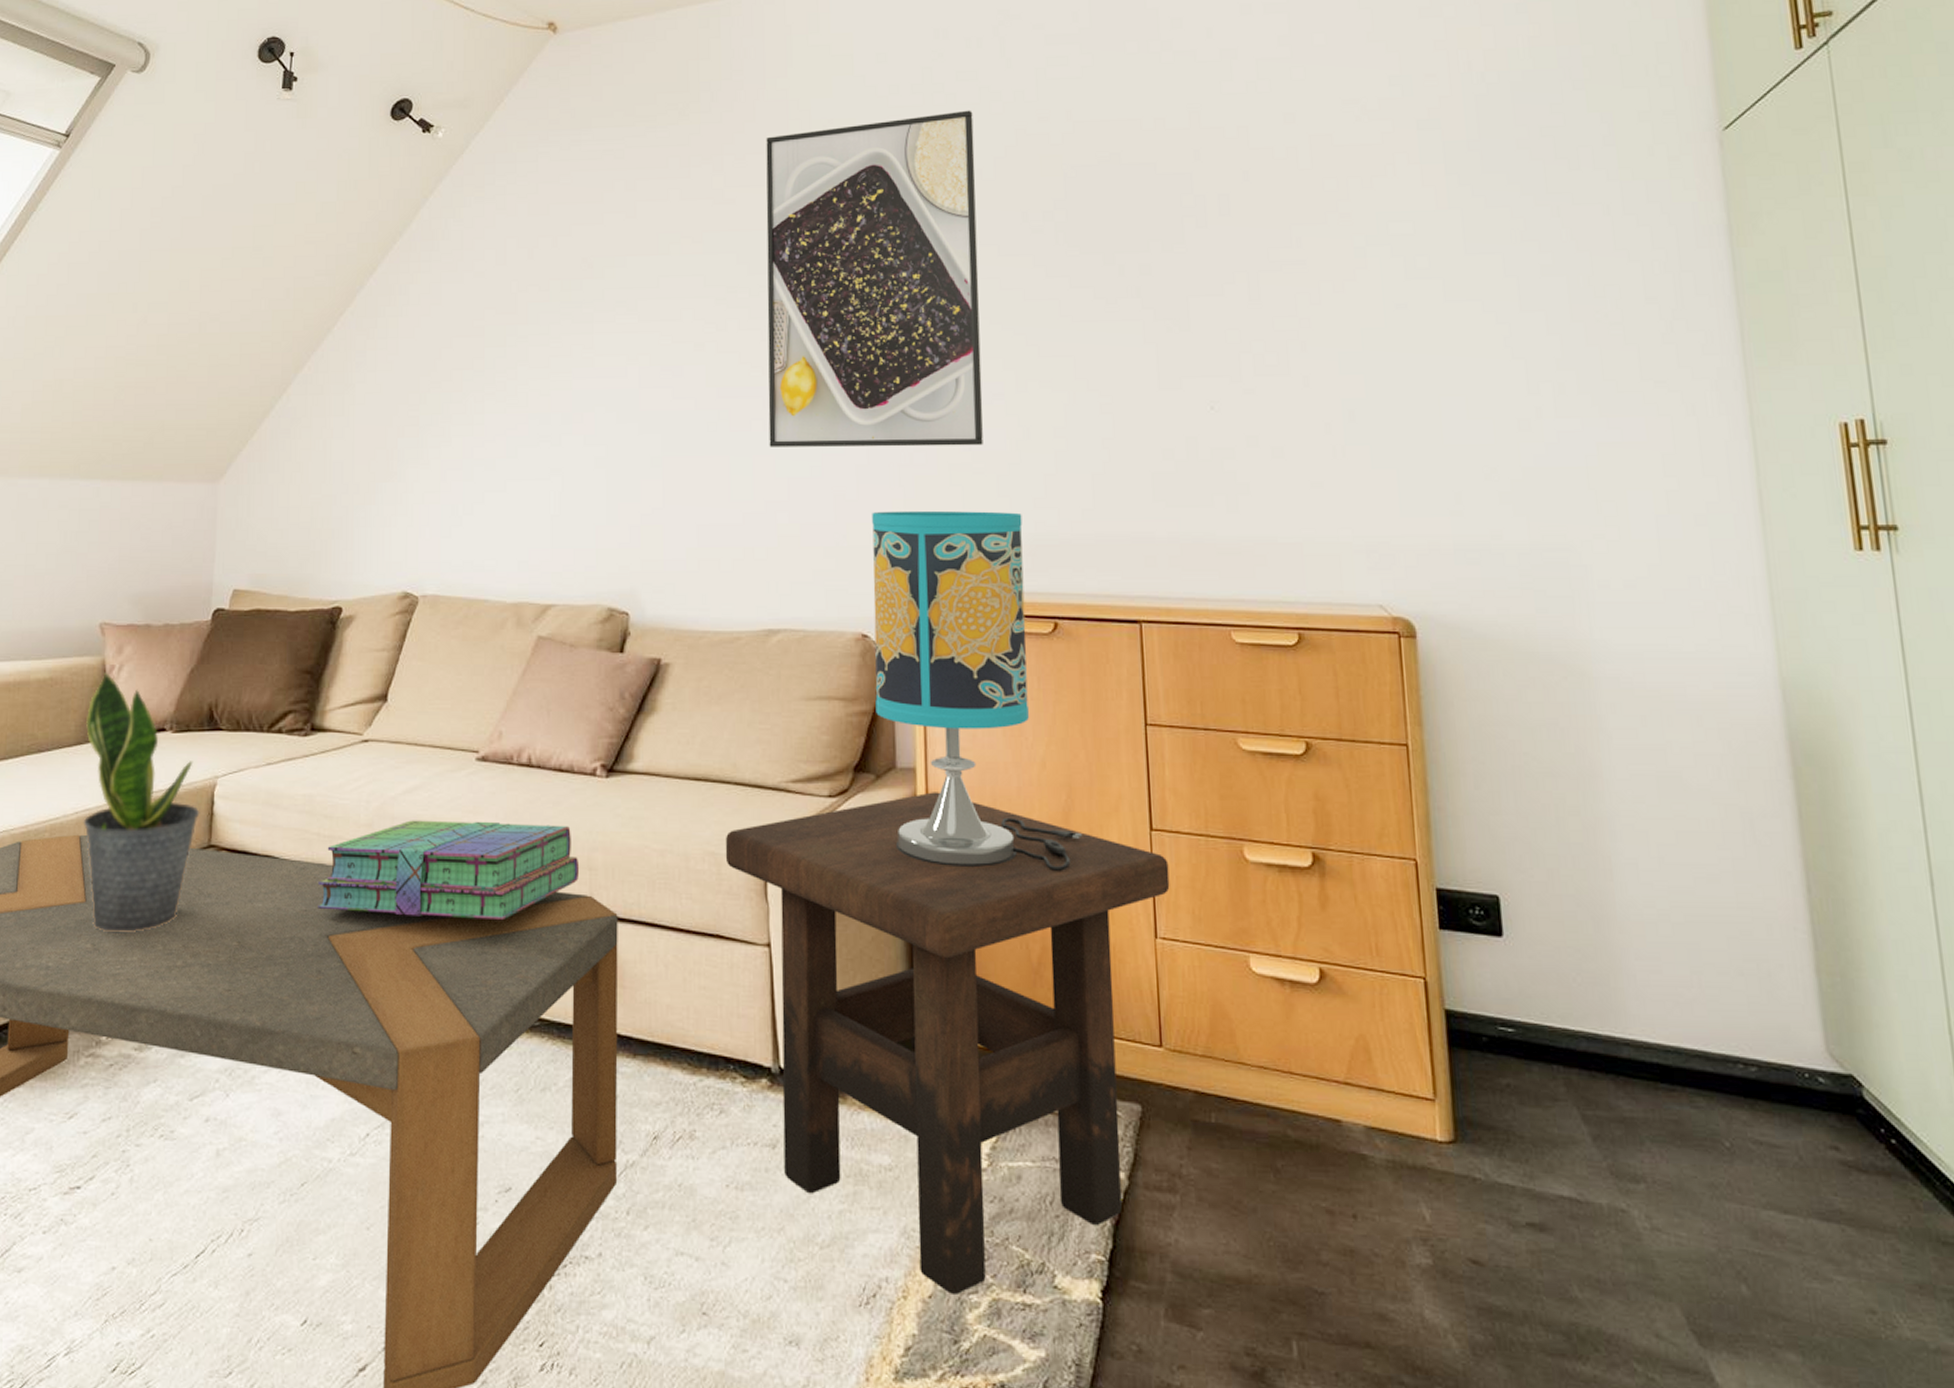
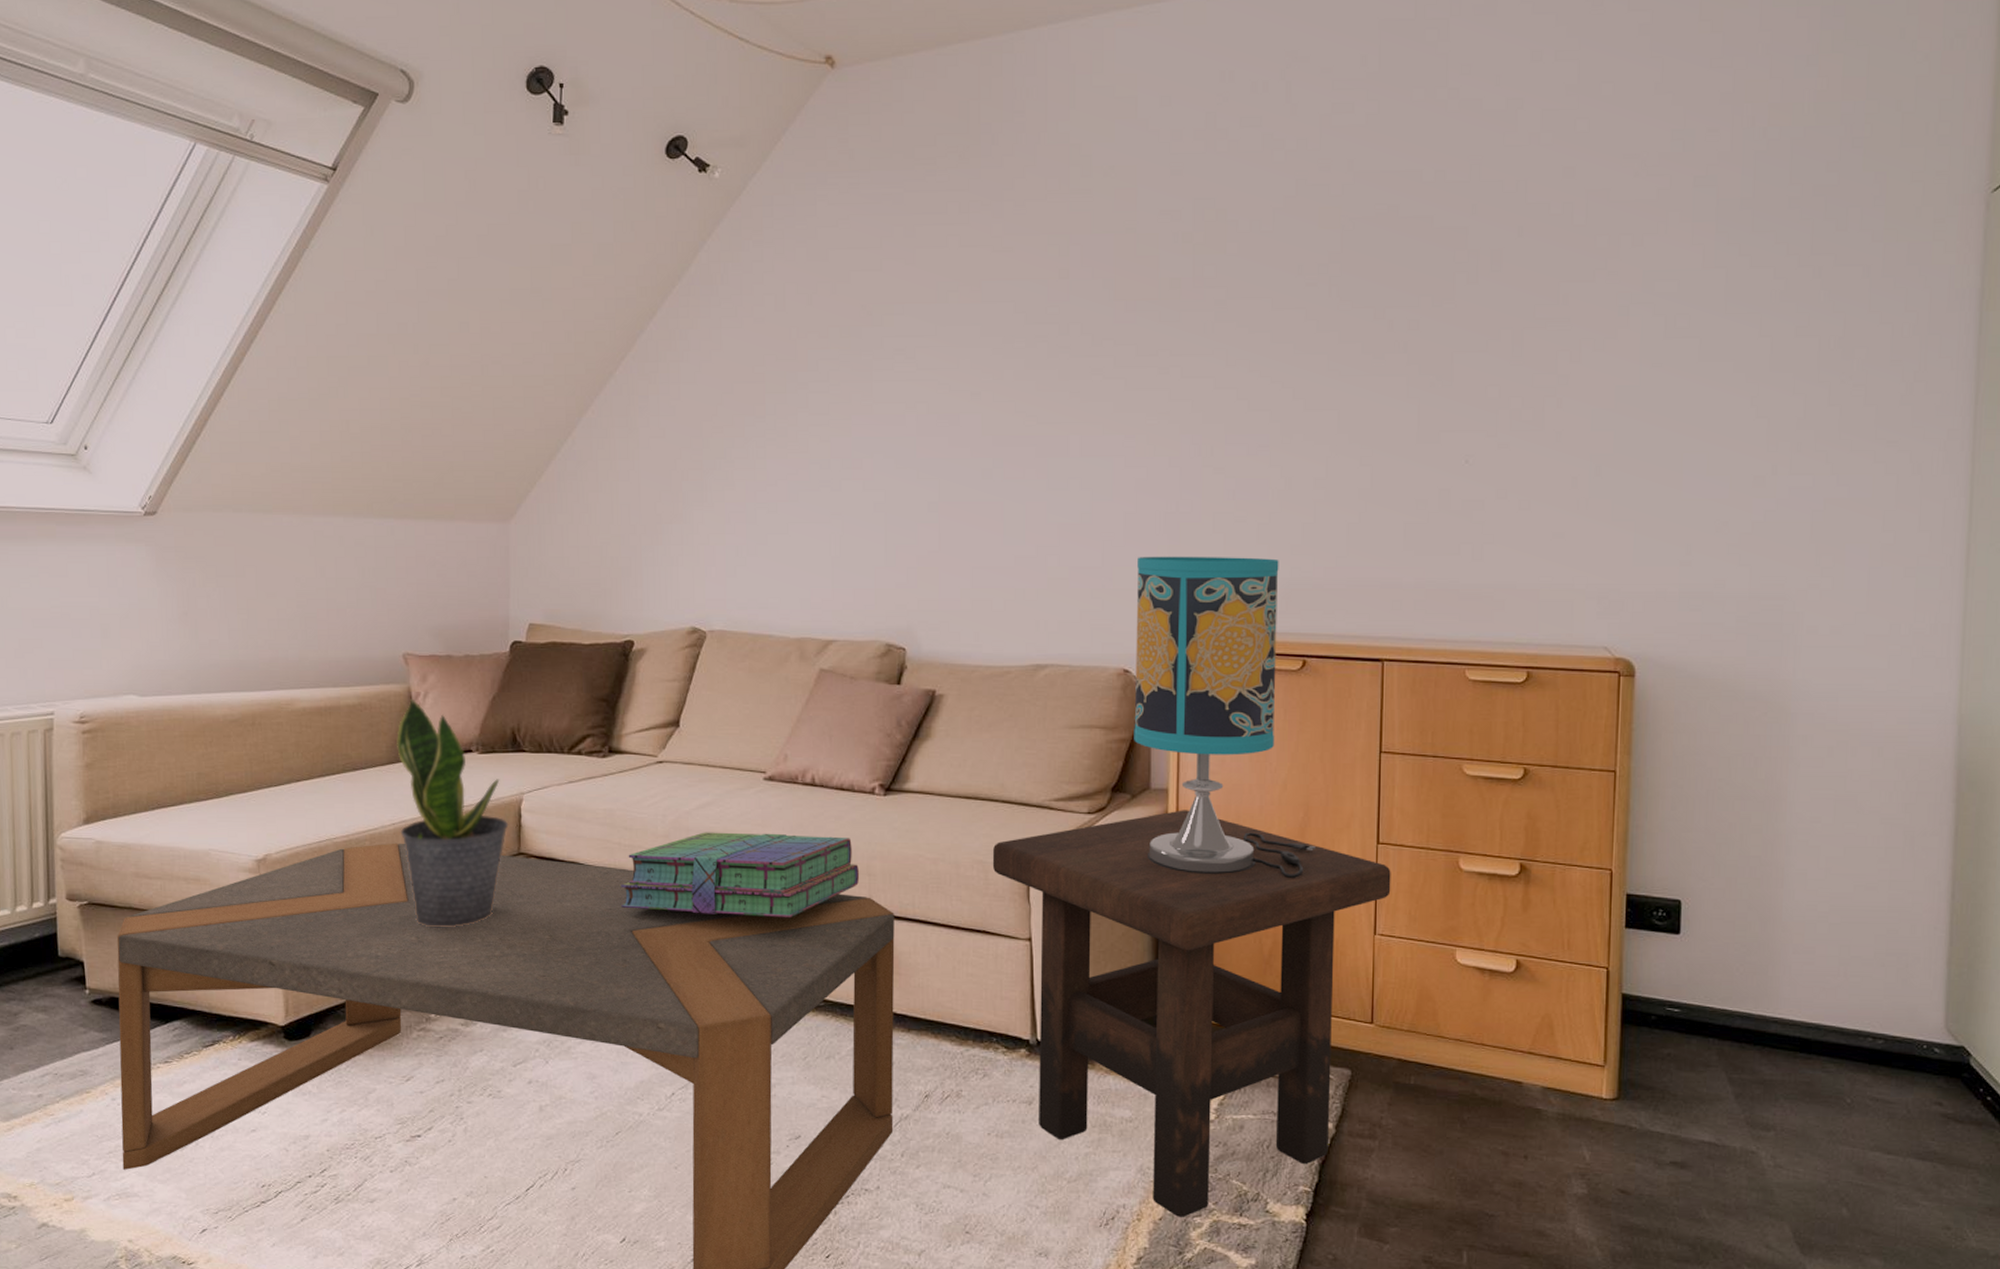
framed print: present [766,110,983,447] -> none [1042,158,1255,495]

